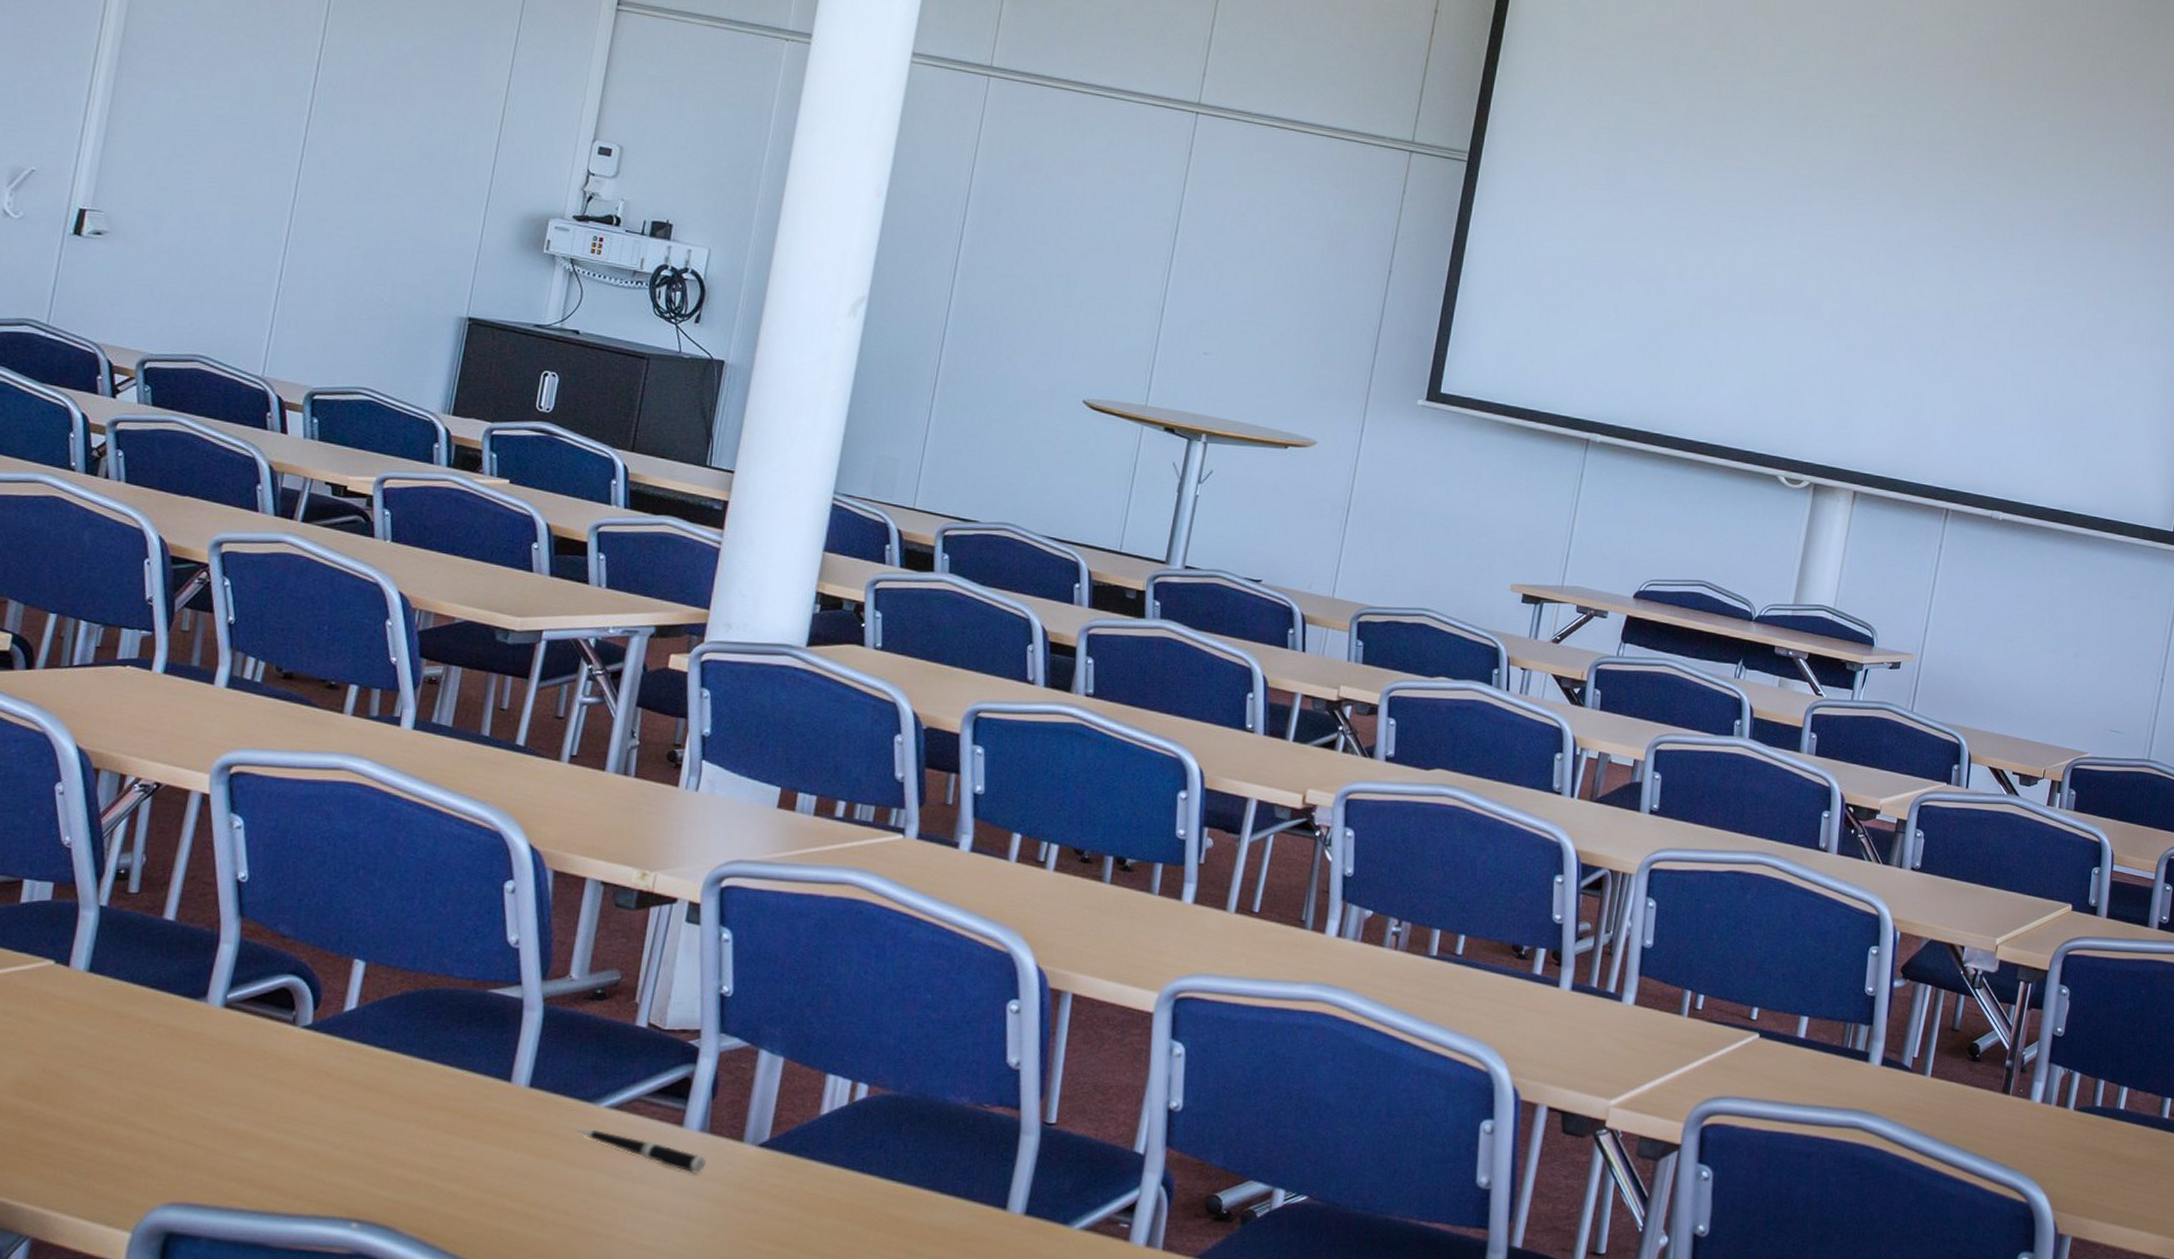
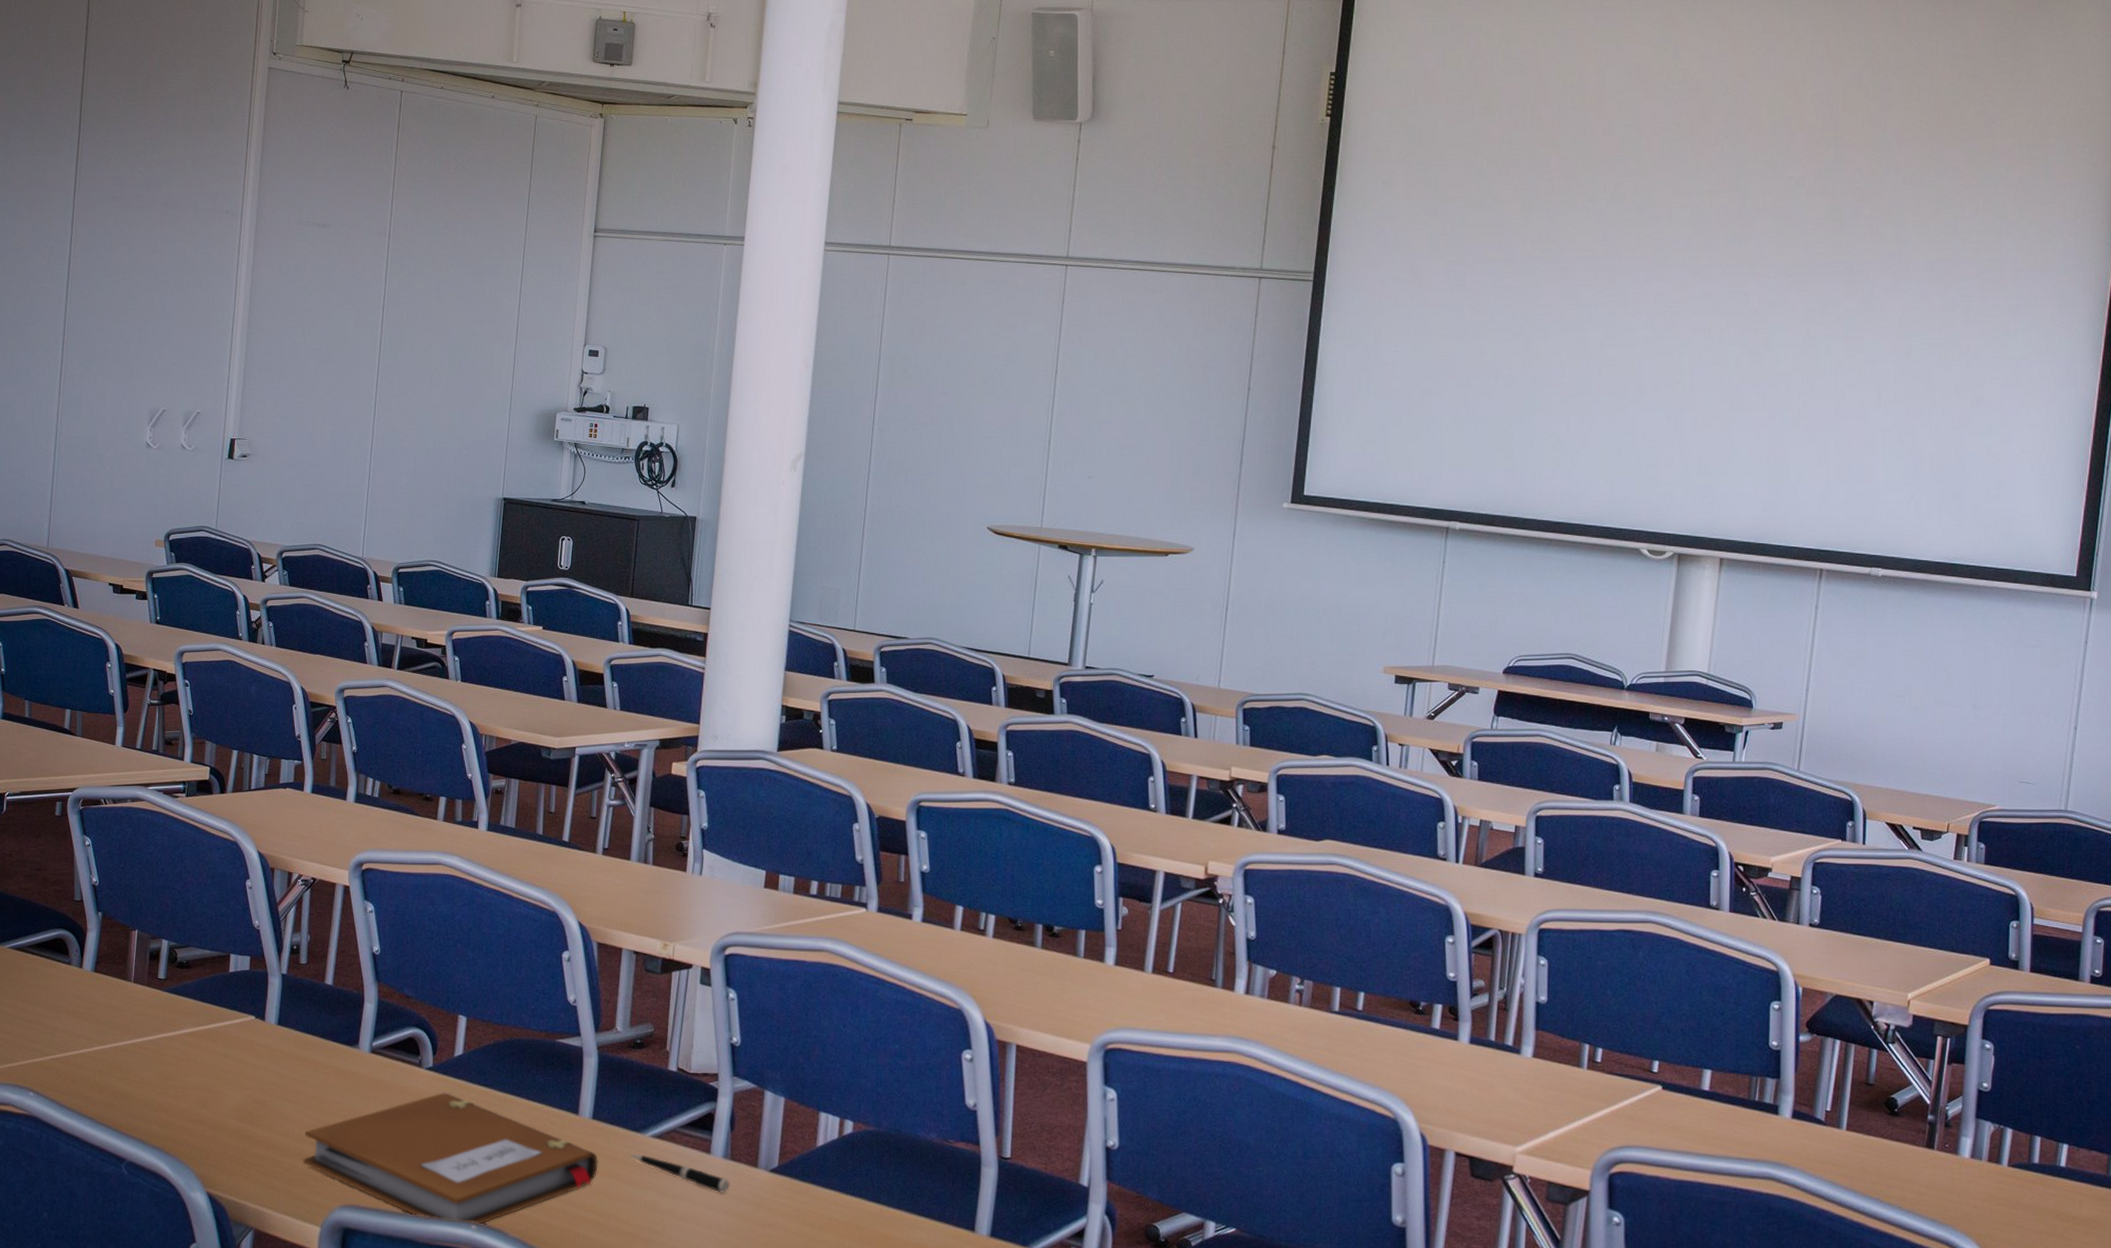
notebook: none [111,1057,533,1223] -> present [302,1093,598,1226]

